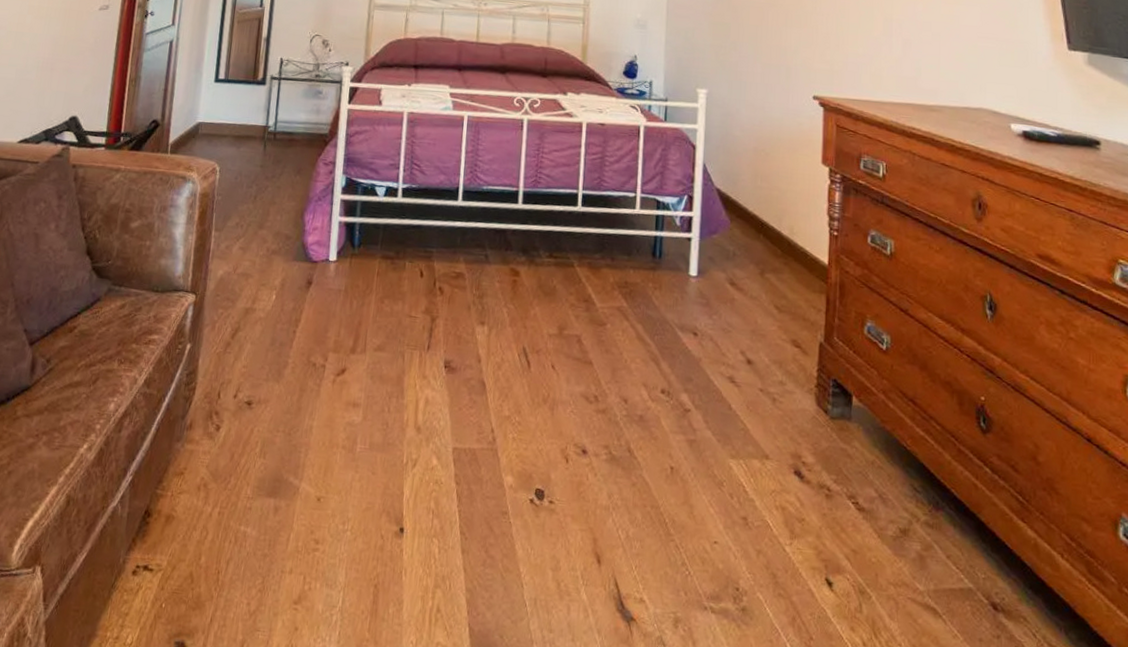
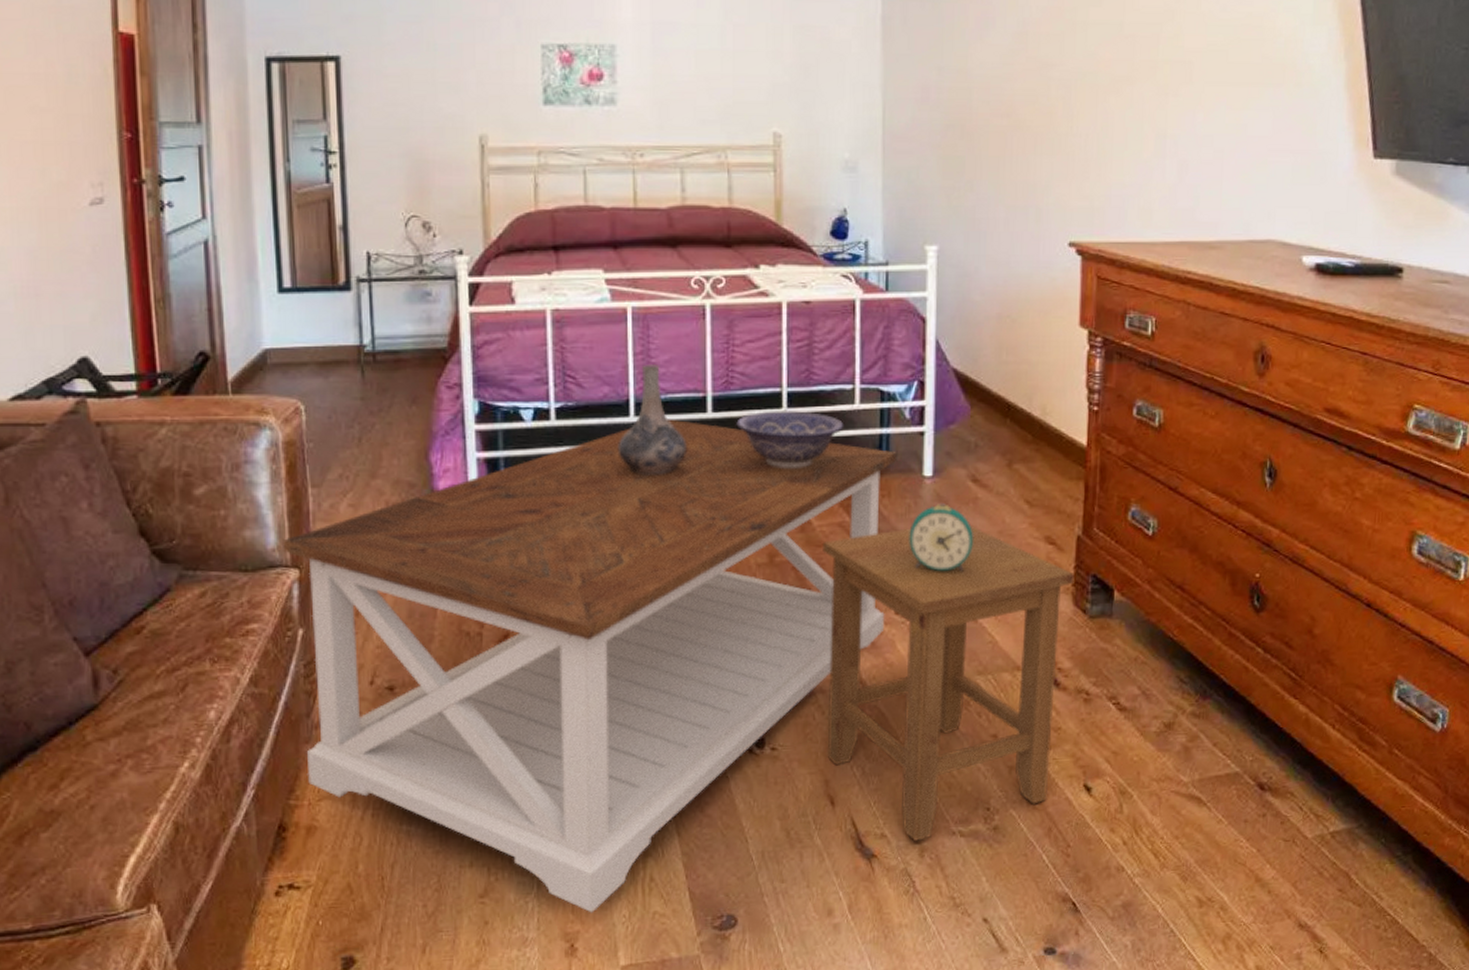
coffee table: none [174,205,668,635] -> present [283,419,896,913]
decorative vase: none [446,161,500,251] -> present [617,364,686,475]
decorative bowl: none [540,207,626,258] -> present [736,411,844,468]
stool: none [596,318,817,612] -> present [823,526,1075,842]
alarm clock: none [675,300,730,362] -> present [909,504,973,572]

